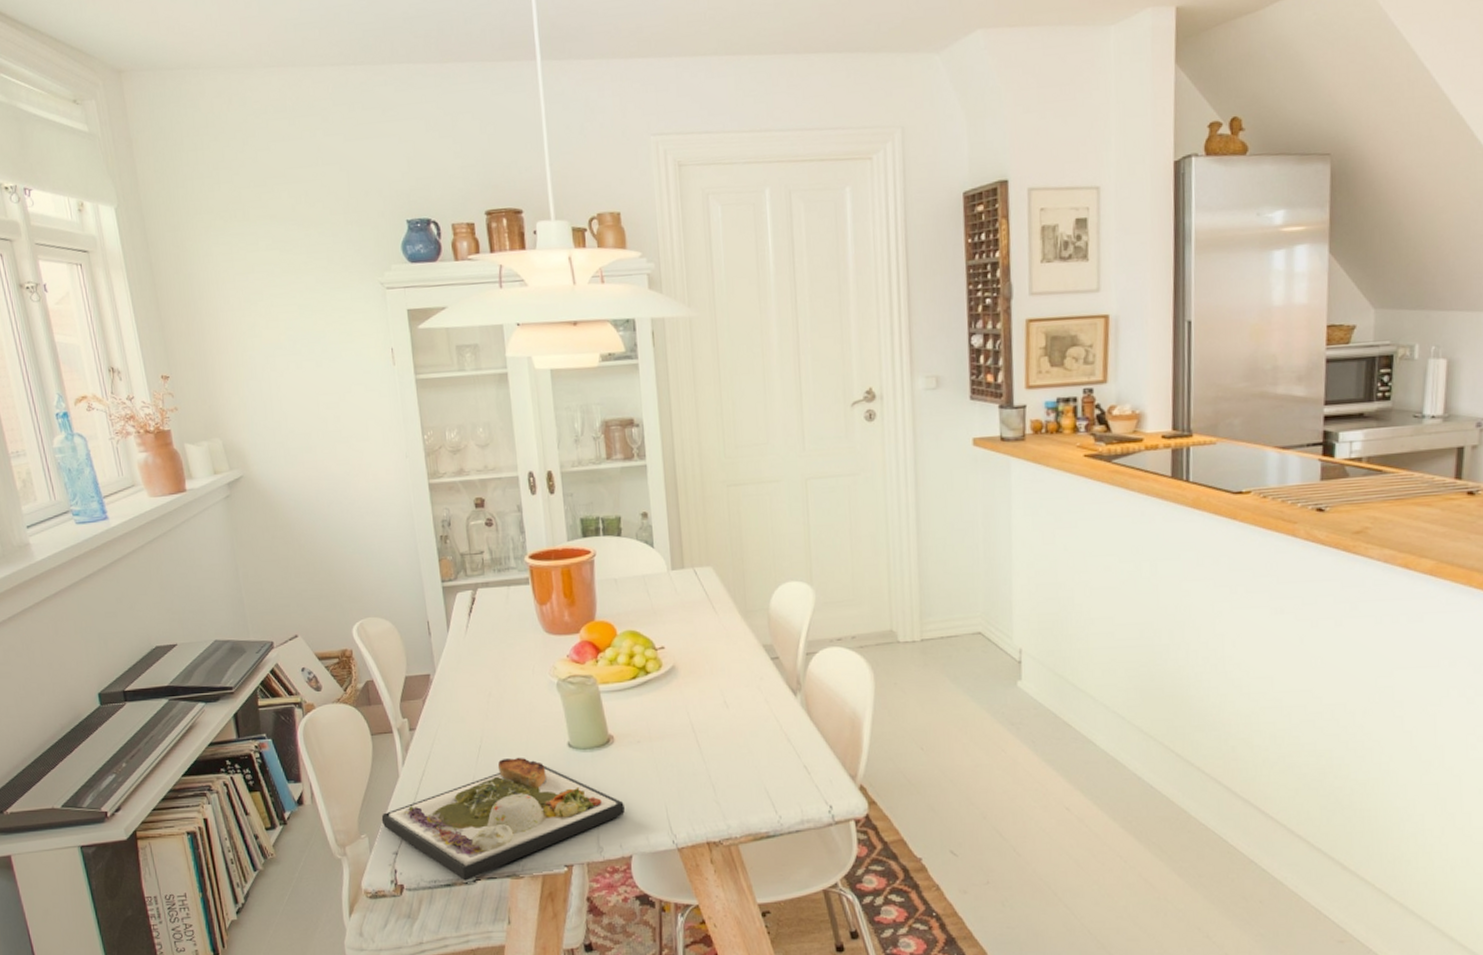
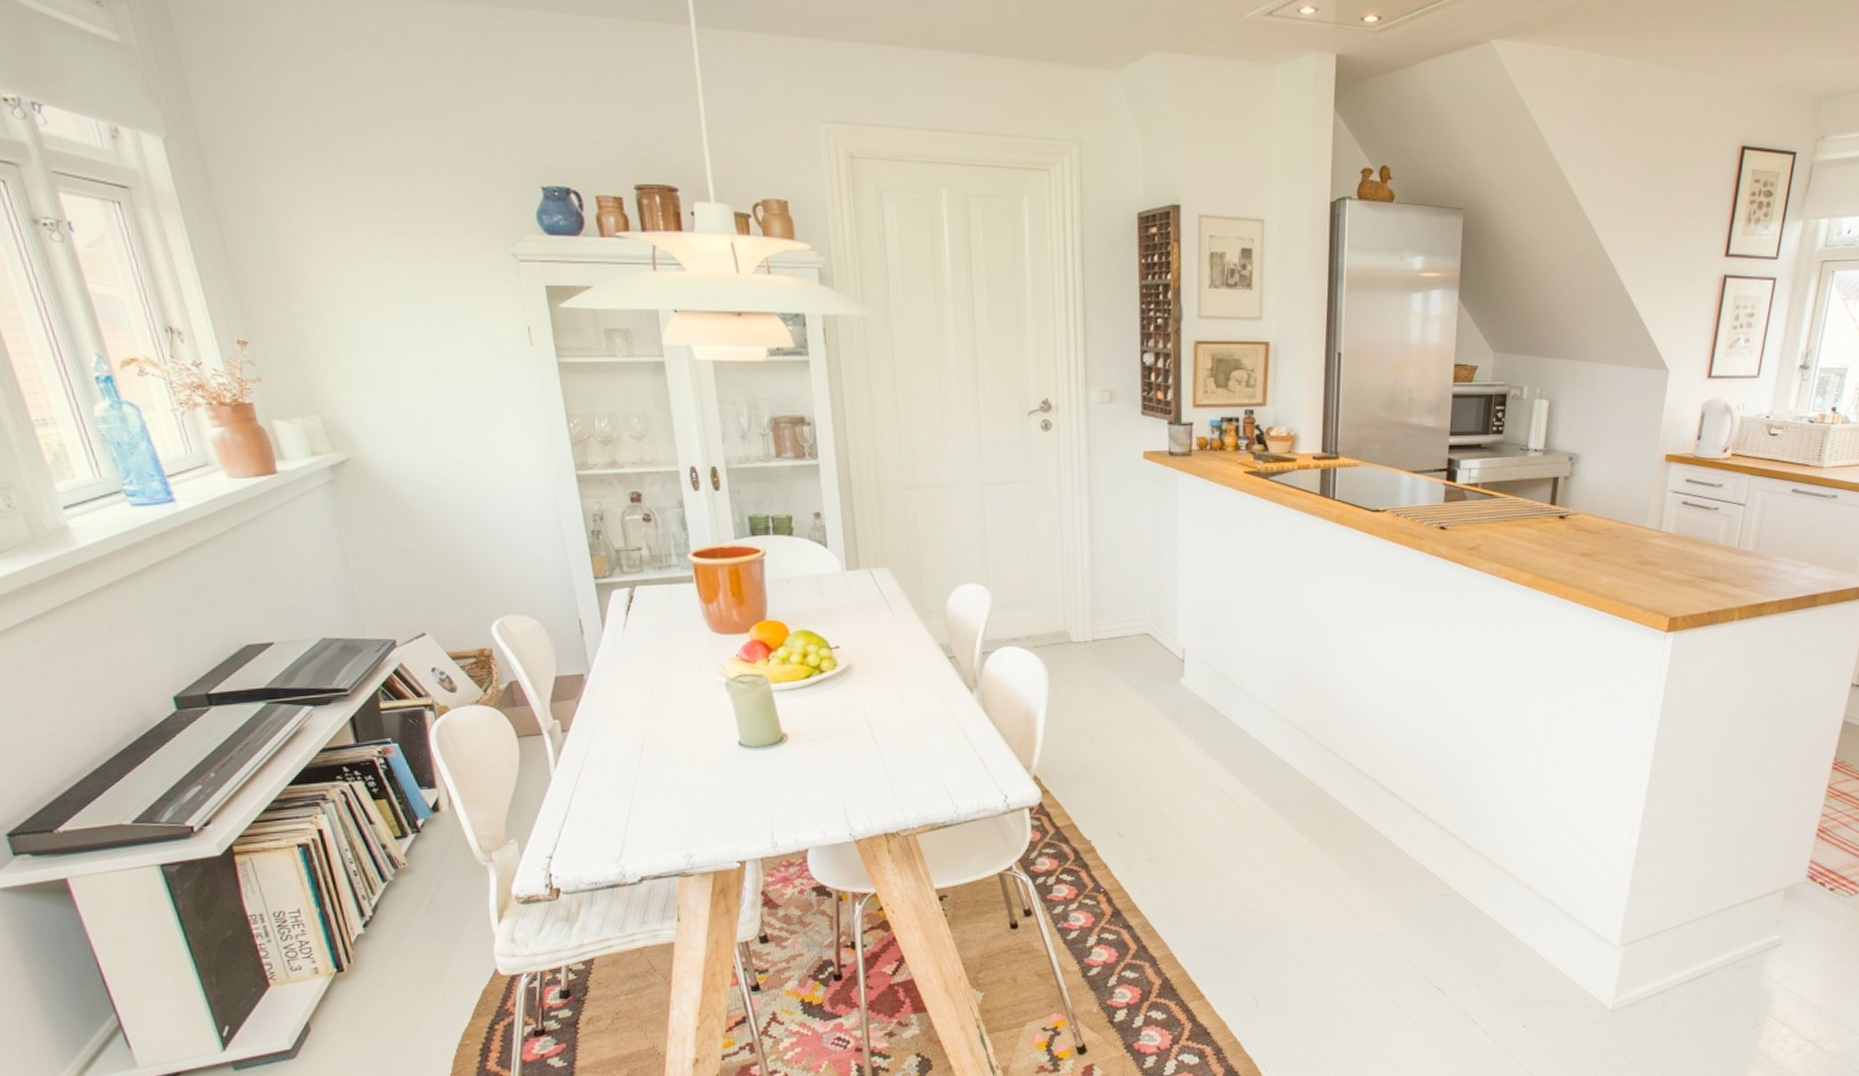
dinner plate: present [381,757,625,881] -> none [532,756,800,882]

